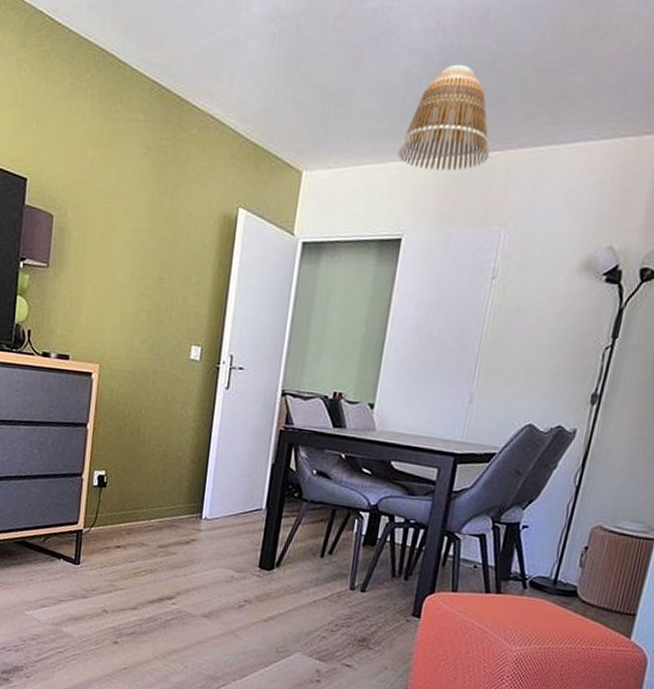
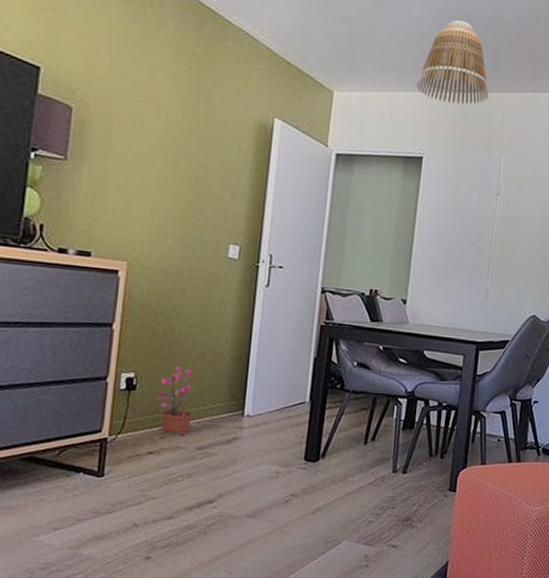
potted plant: none [124,467,156,533] -> present [156,366,194,436]

